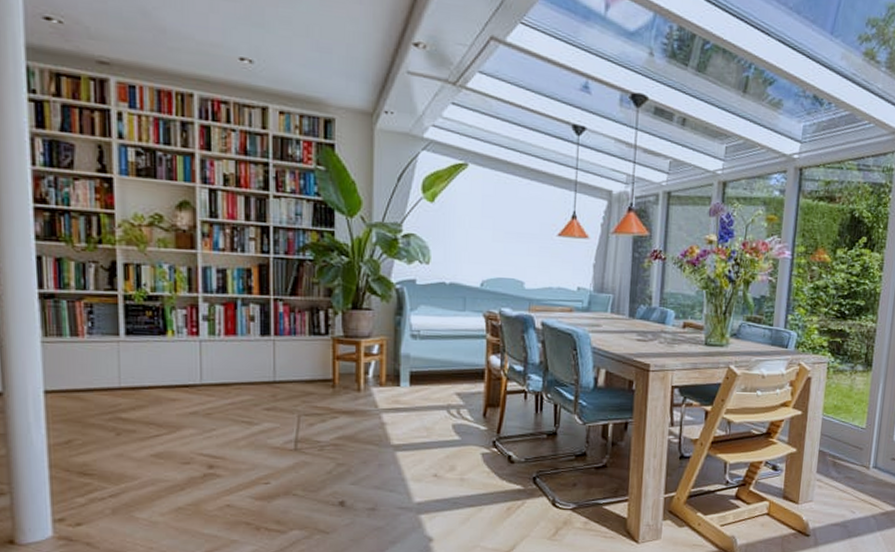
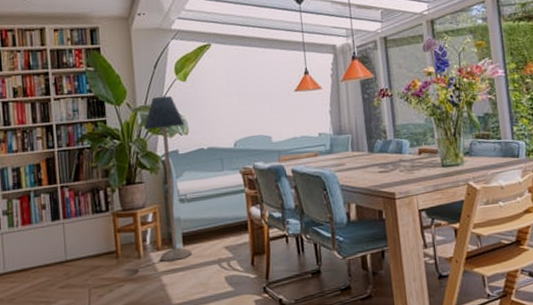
floor lamp: none [379,214,427,400] -> present [144,96,193,262]

